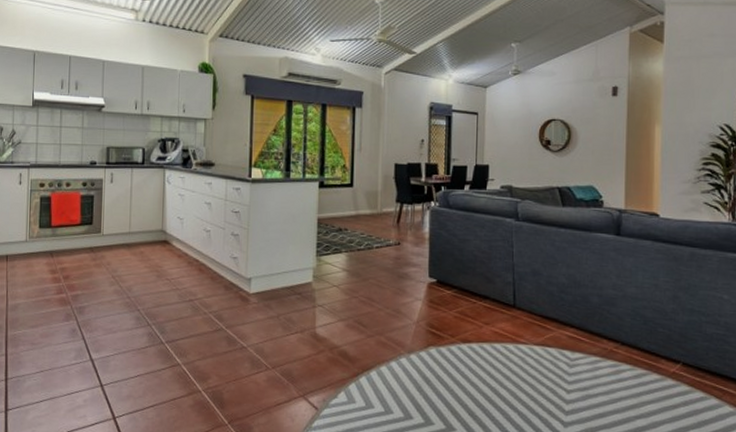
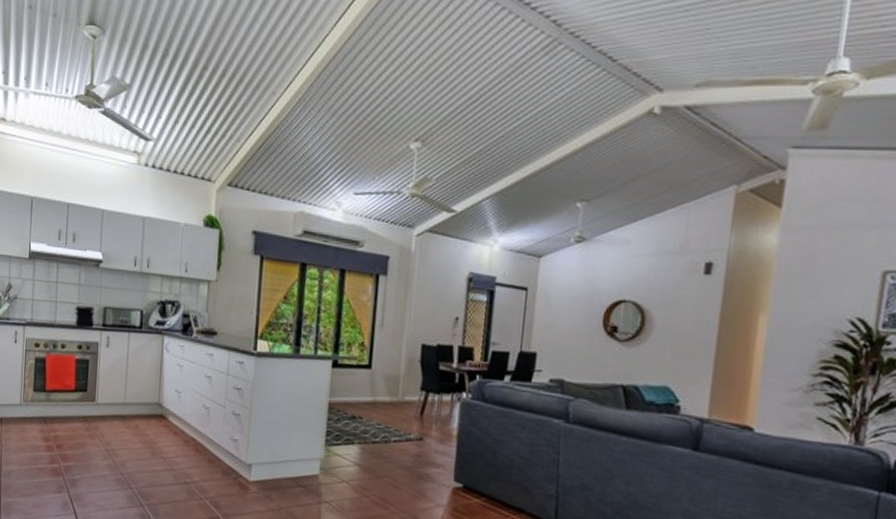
jar: none [78,146,99,167] -> present [74,305,96,329]

